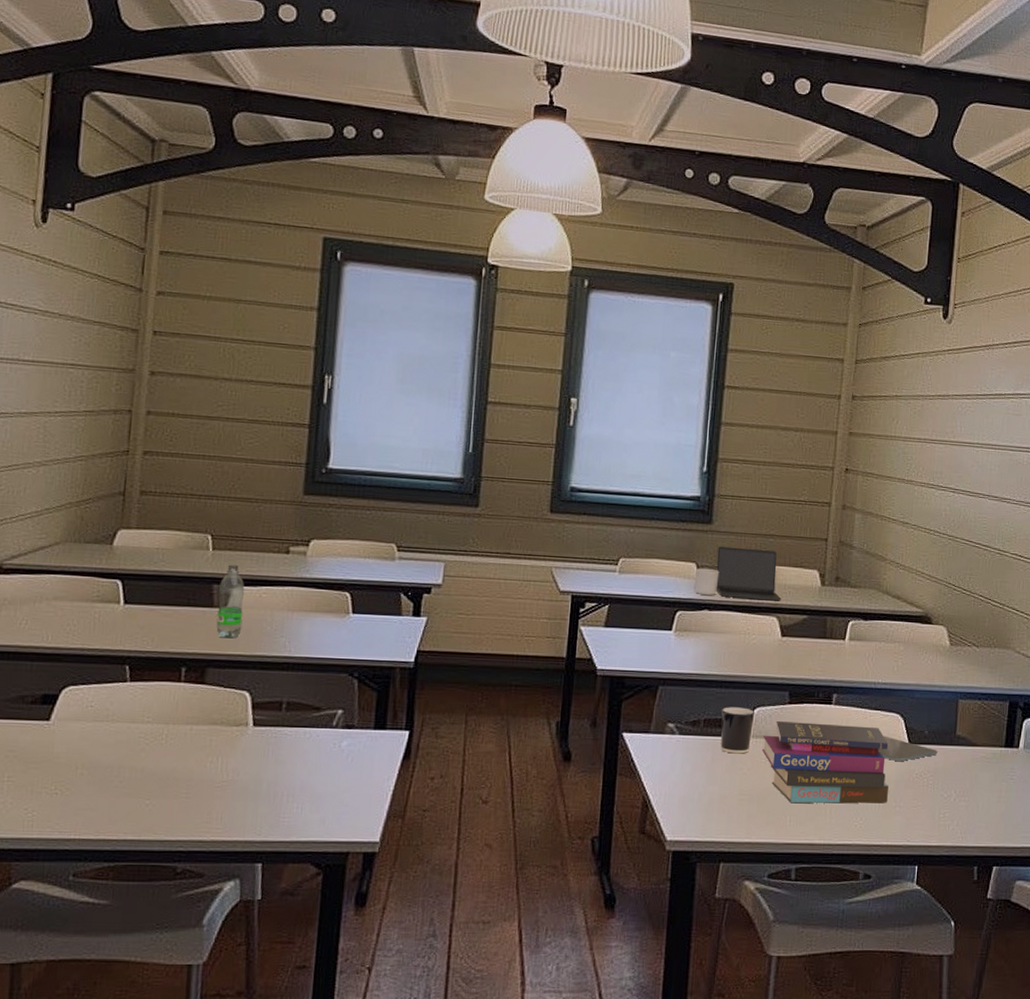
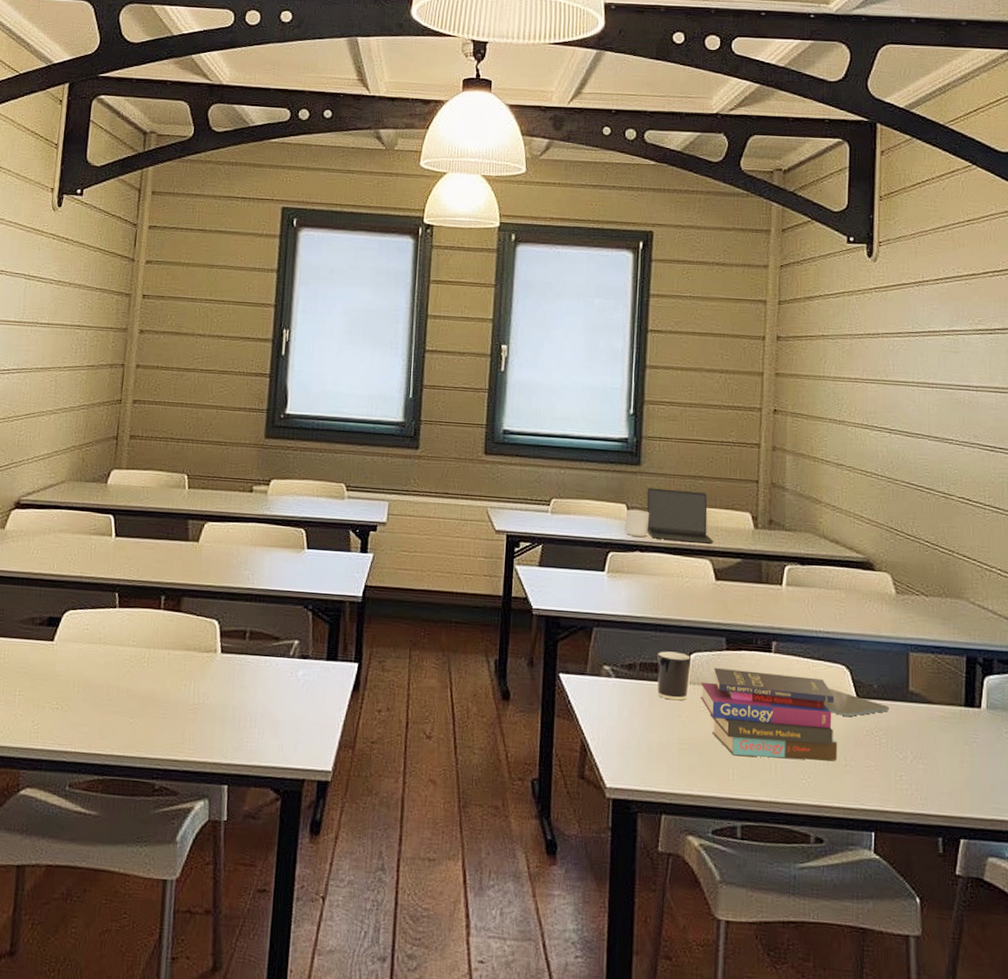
bottle: present [216,564,244,639] -> none [190,502,215,570]

